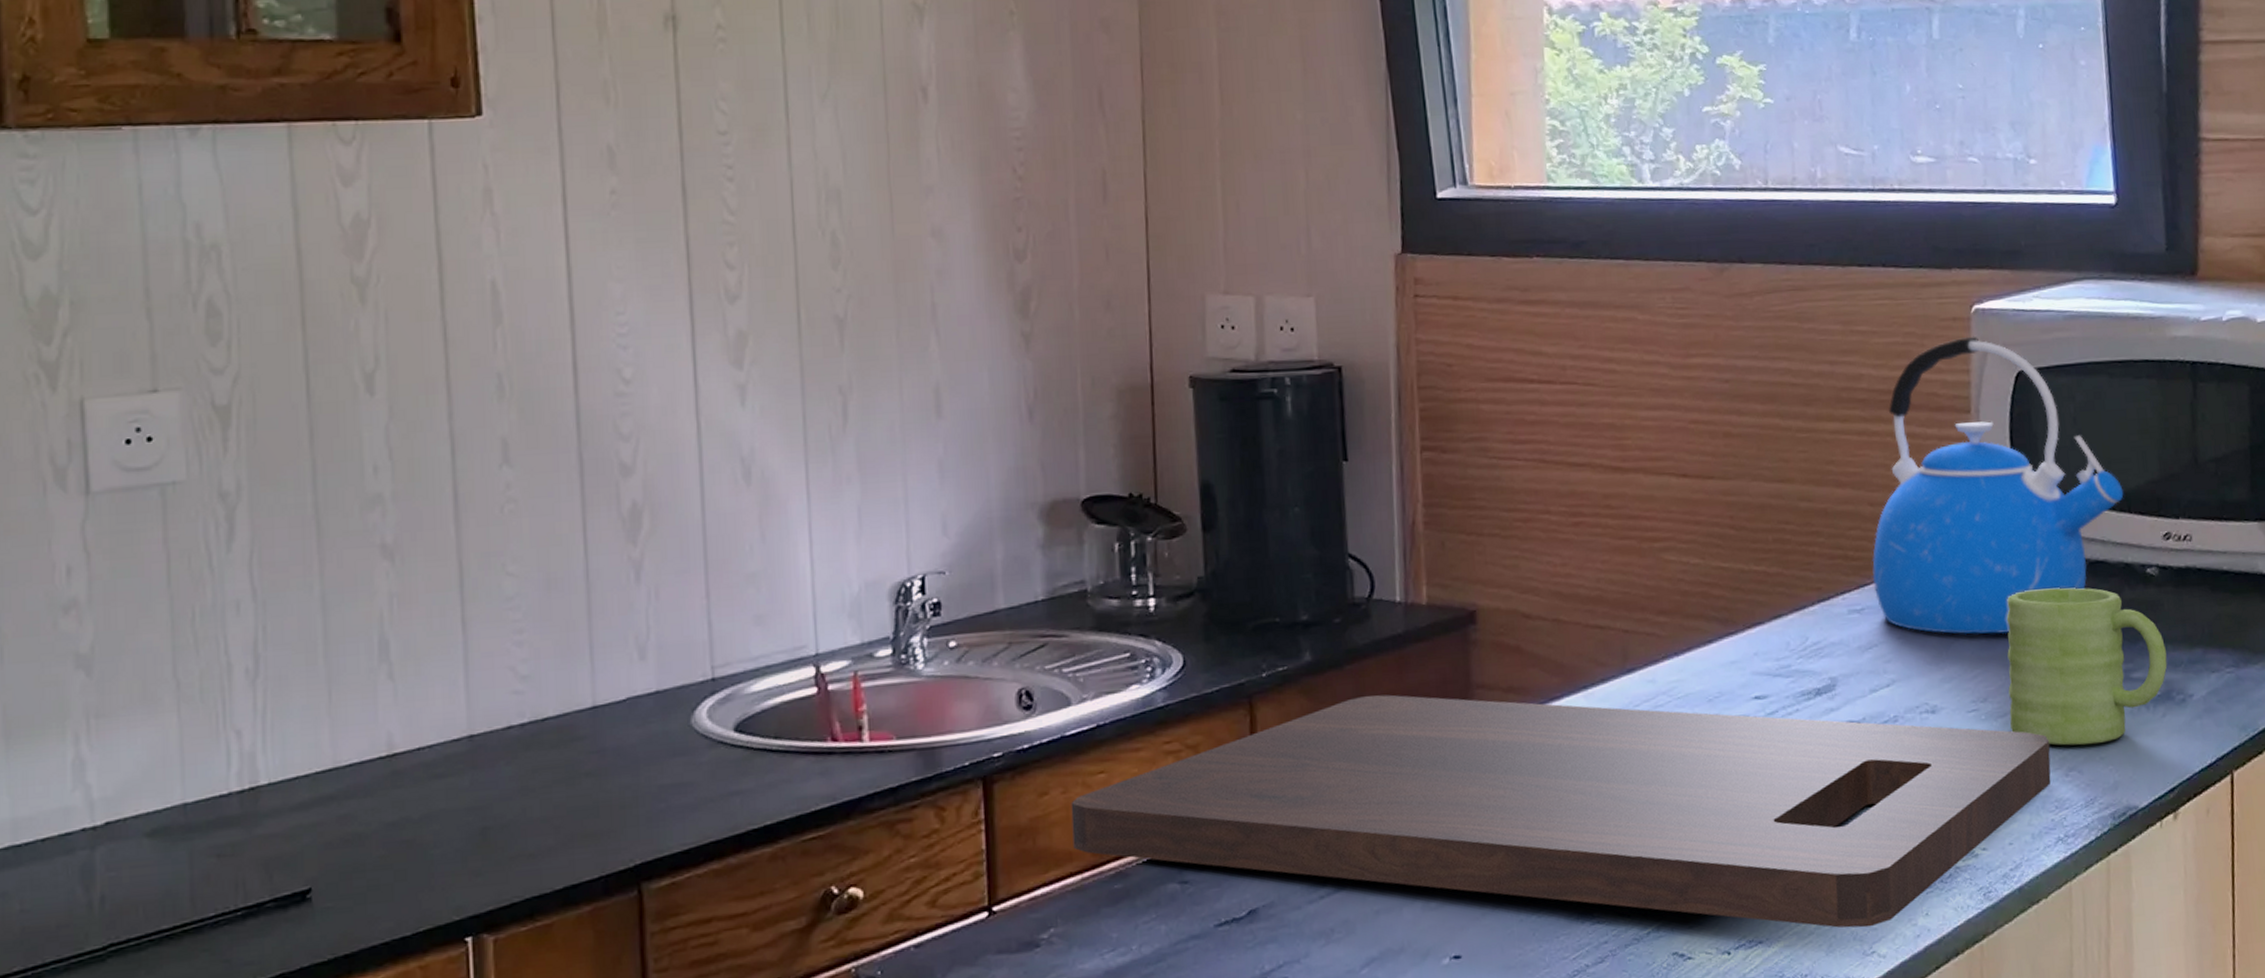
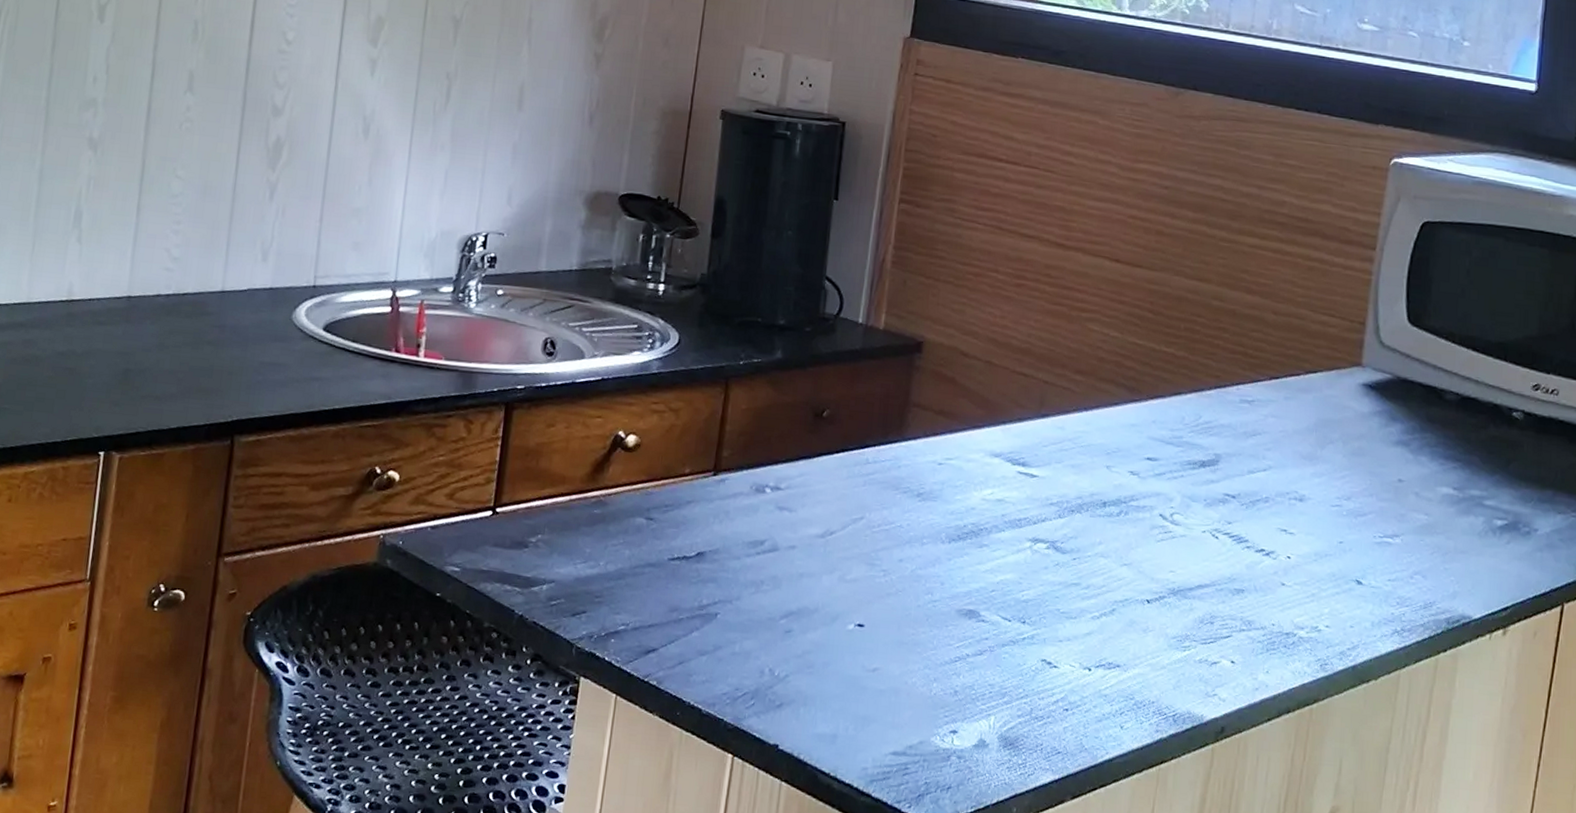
cutting board: present [1071,694,2051,928] -> none [567,395,1401,673]
kettle: present [1872,336,2124,635] -> none [1265,184,1503,446]
mug: present [2006,587,2168,746] -> none [1367,410,1519,556]

